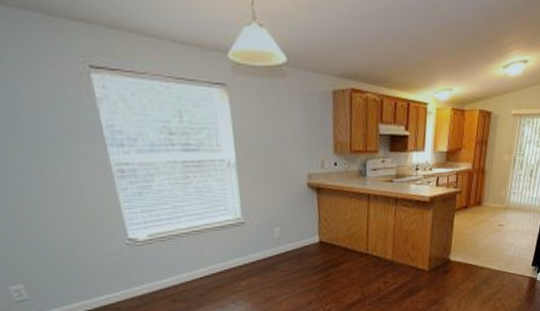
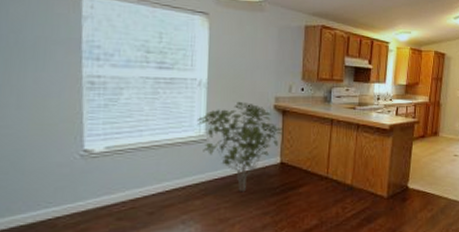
shrub: none [231,180,320,272] -> present [196,101,283,192]

